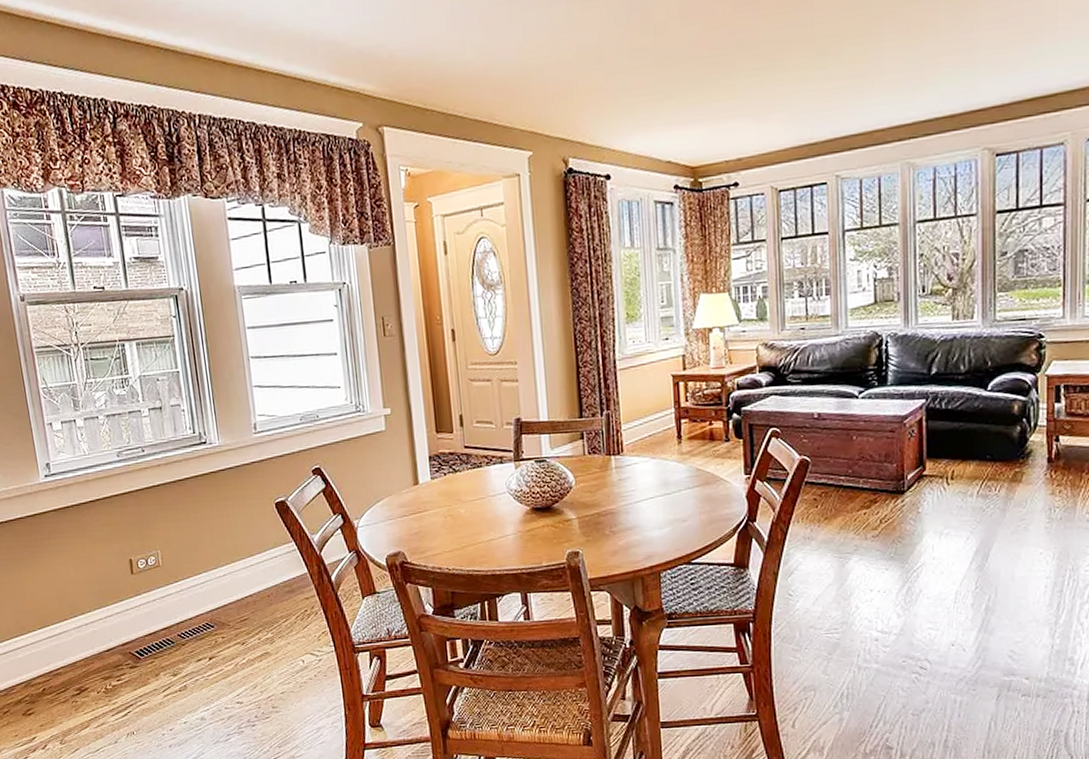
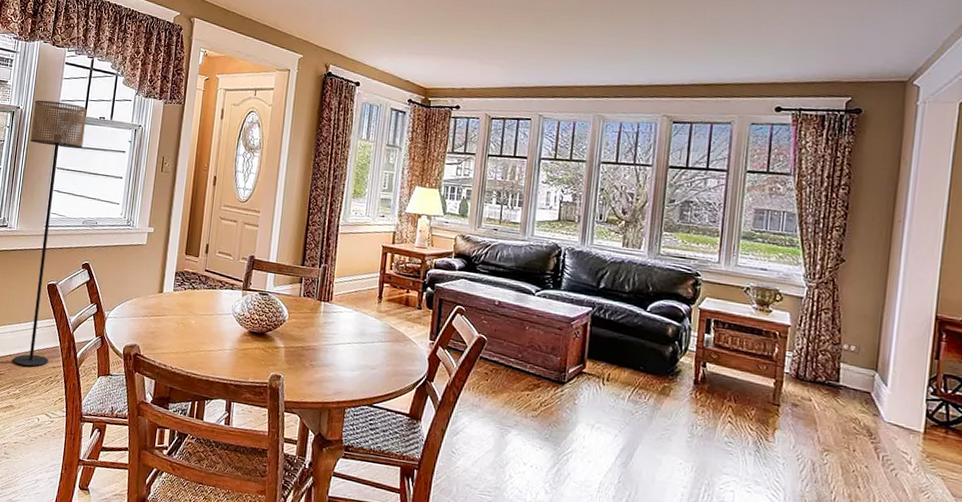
floor lamp: none [200,271,299,605] -> present [13,100,87,367]

